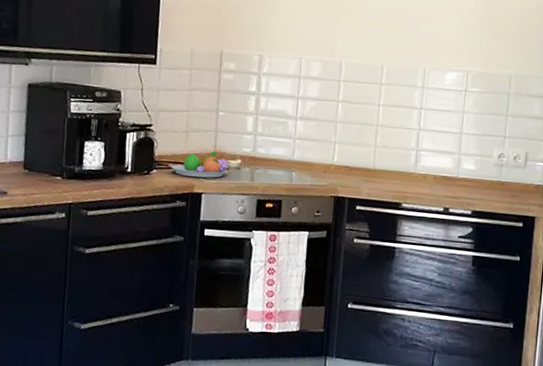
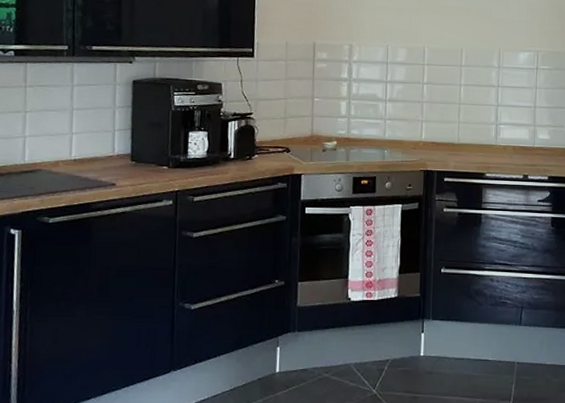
fruit bowl: present [171,151,229,178] -> none [271,135,326,160]

